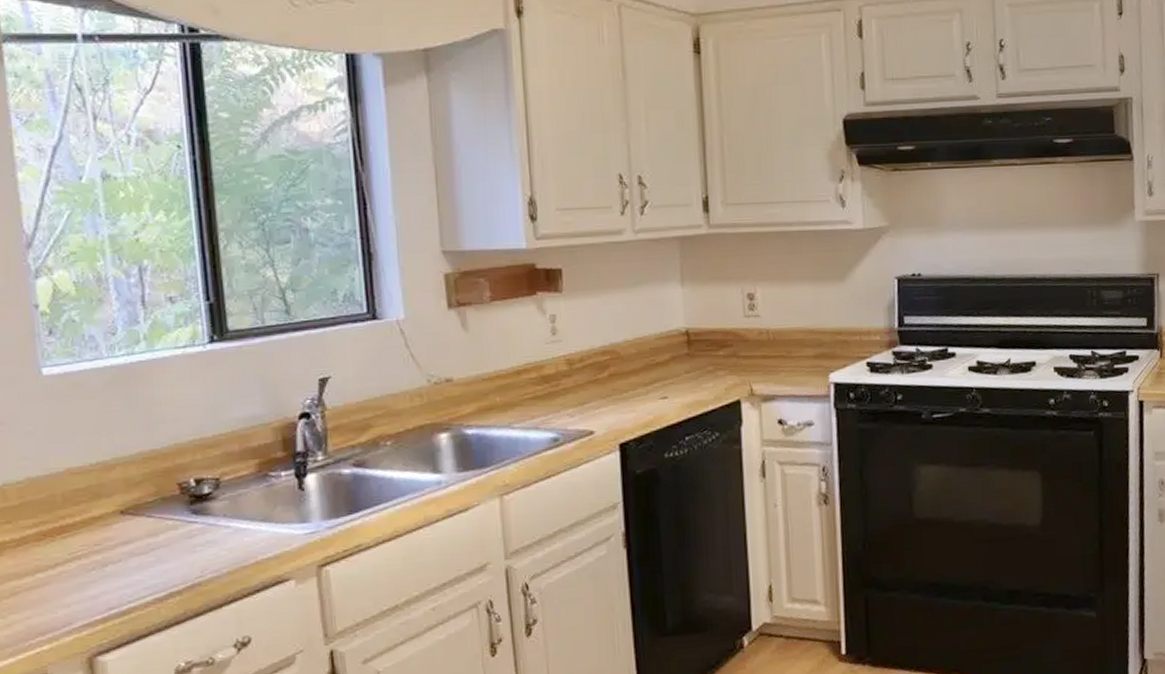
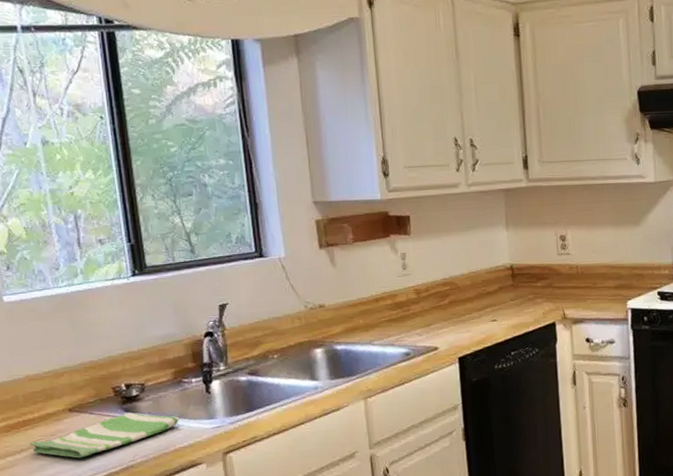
dish towel: none [66,515,264,574] -> present [29,412,180,458]

